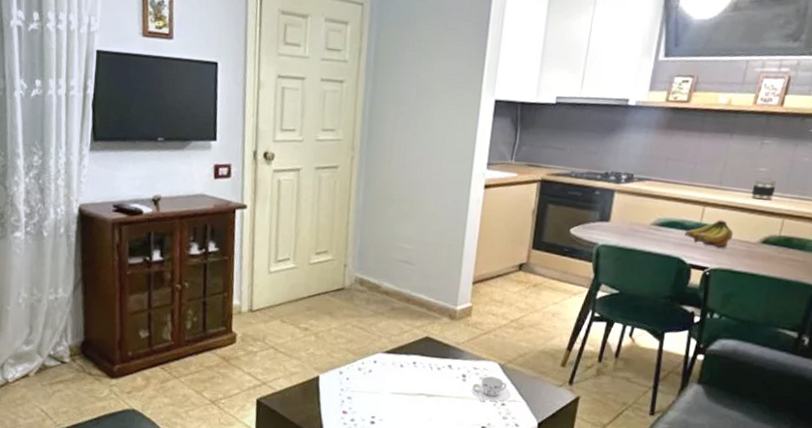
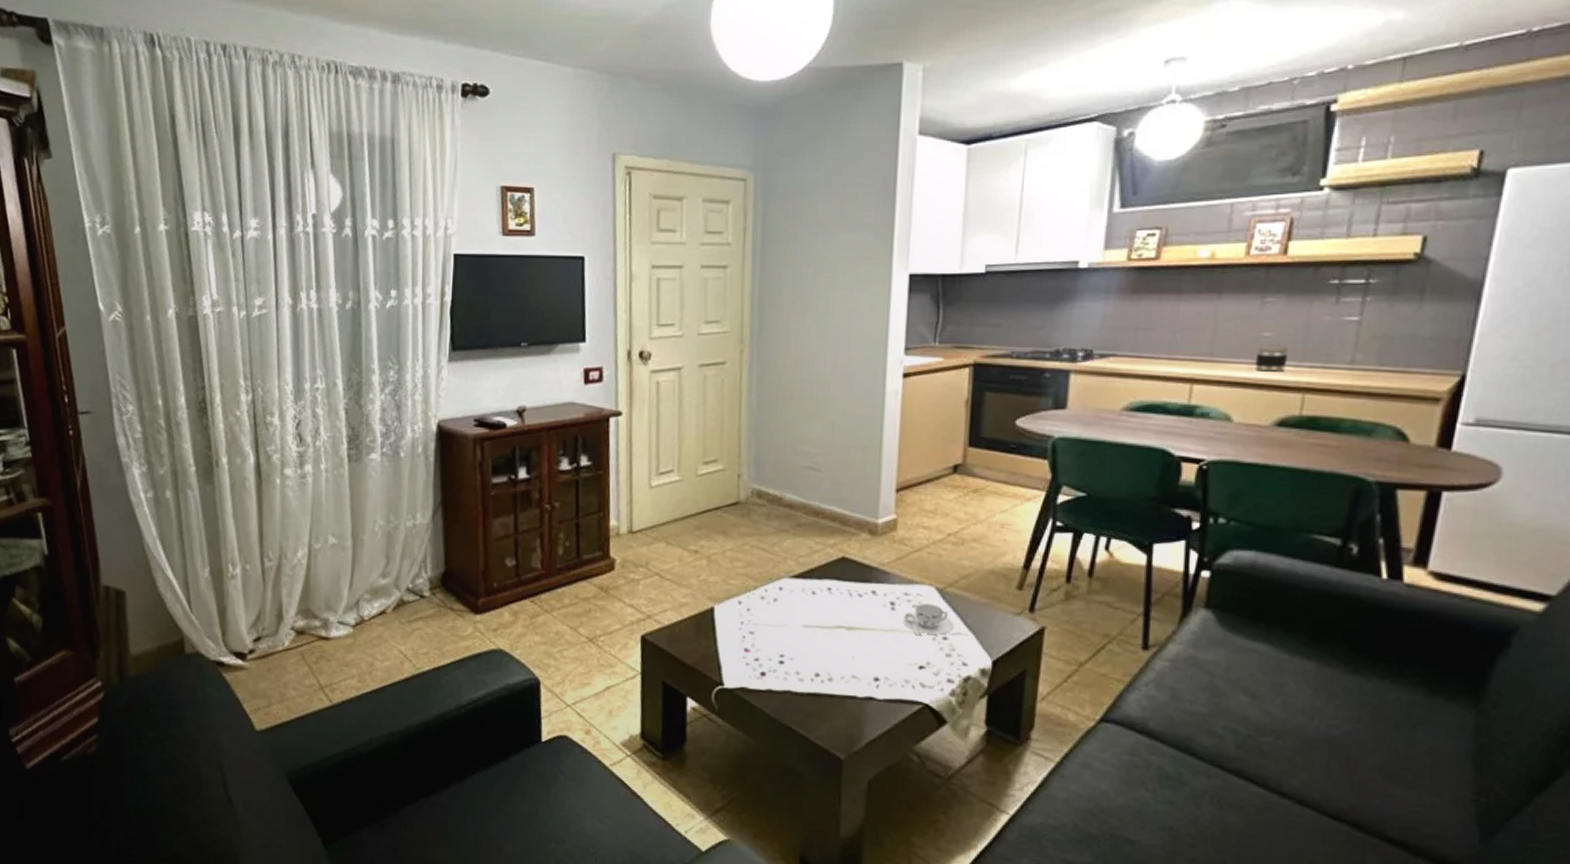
fruit: present [685,220,734,249] -> none [1168,400,1236,436]

